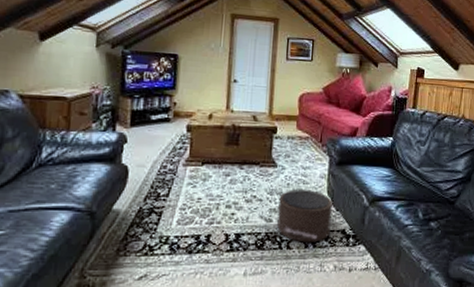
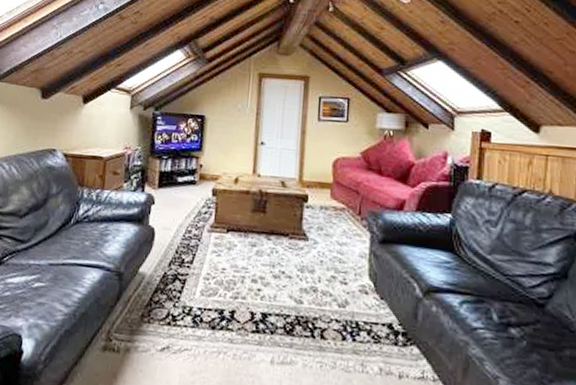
pouf: present [277,189,333,243] -> none [309,268,376,335]

